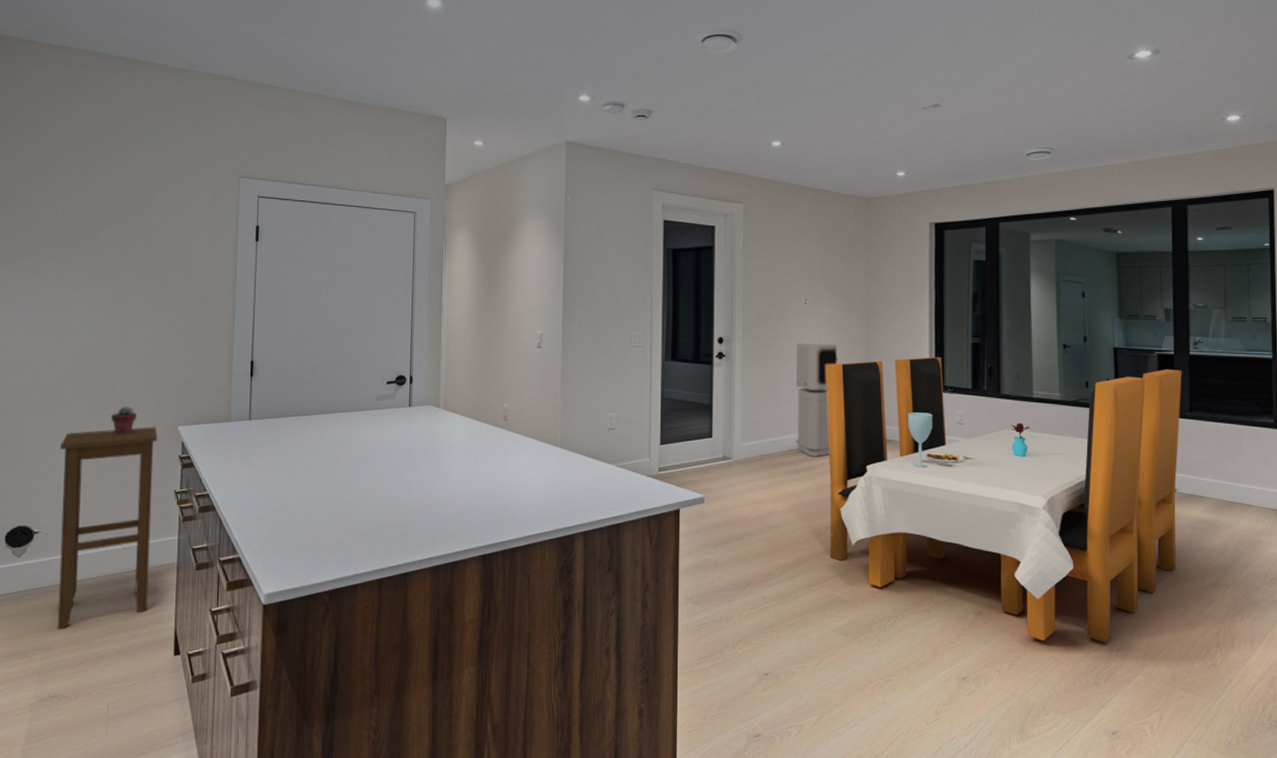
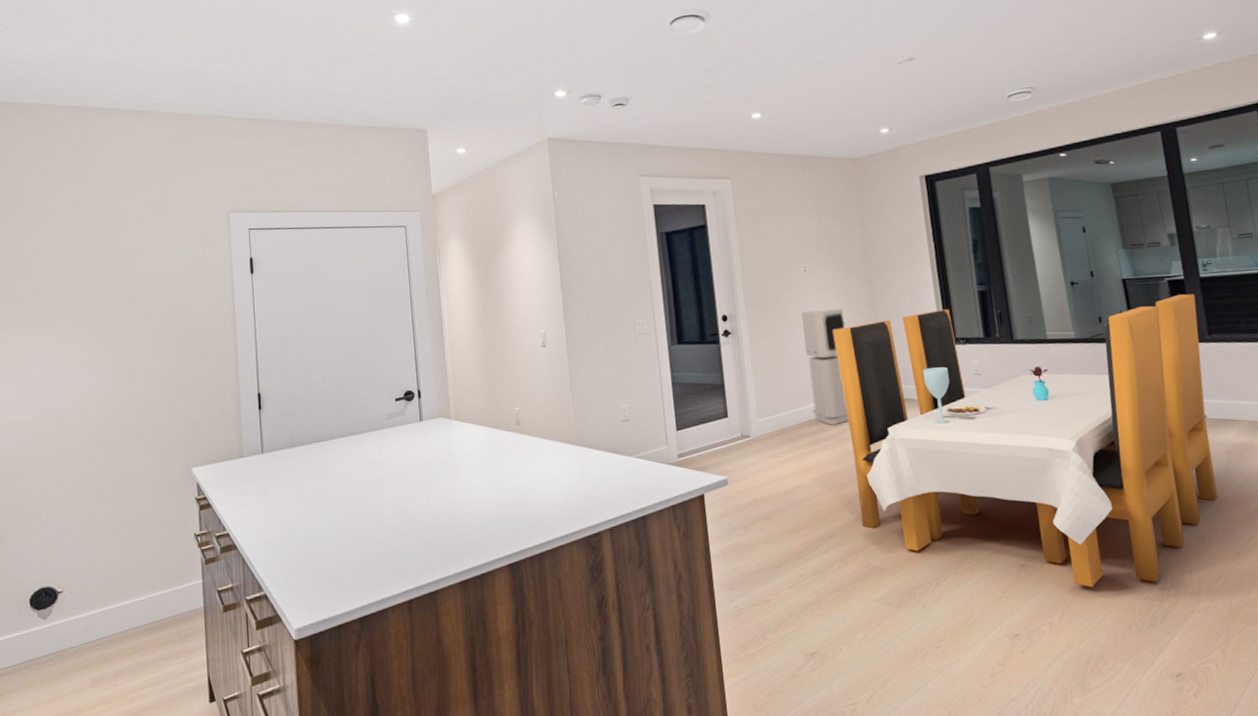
stool: present [57,427,158,629] -> none [76,471,179,689]
potted succulent: present [110,406,138,435] -> none [123,453,150,484]

